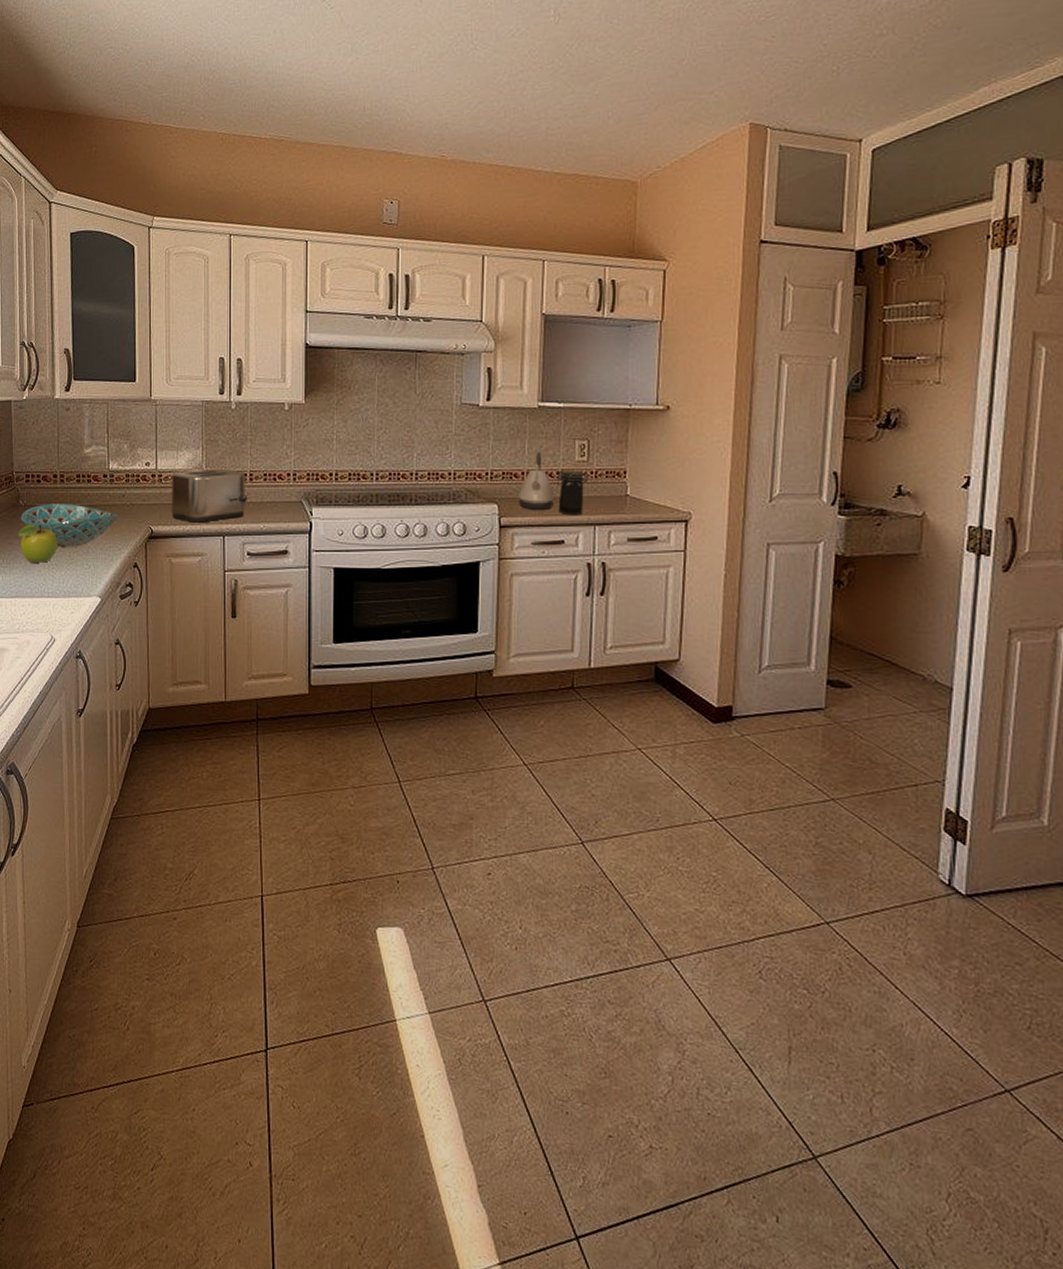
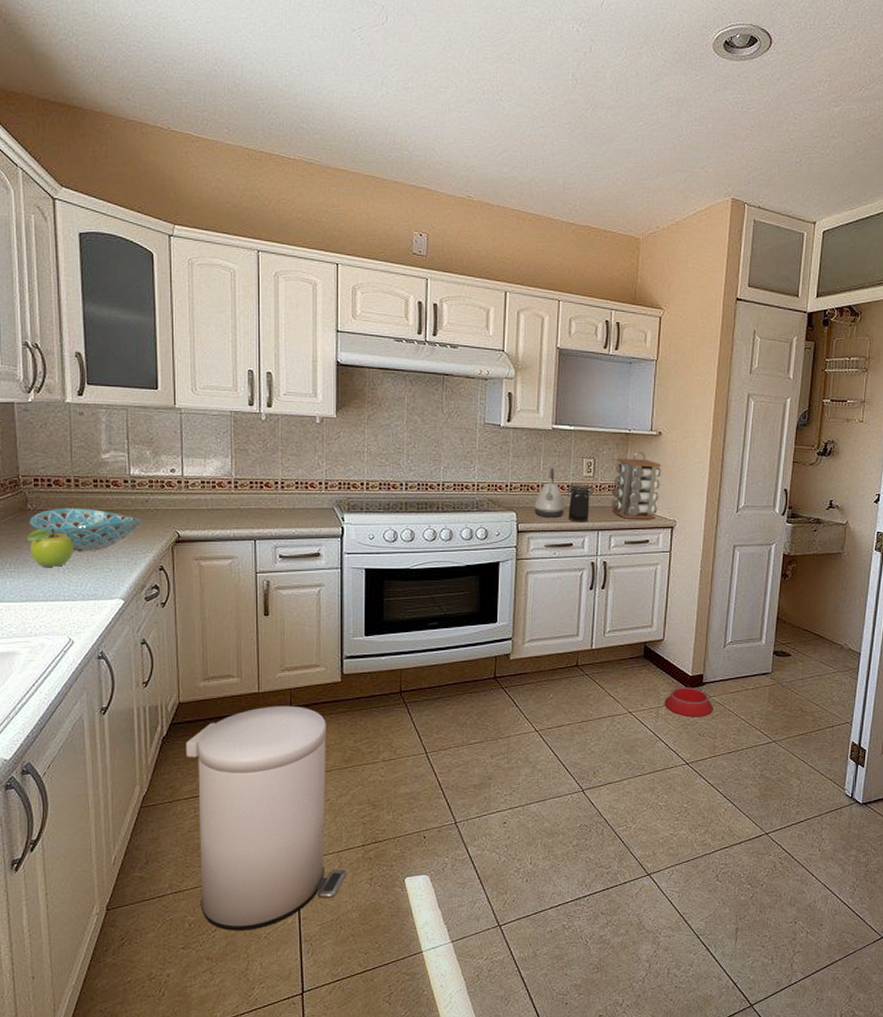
pedal bin: none [154,717,314,969] -> present [185,705,347,931]
toaster: present [171,468,247,523] -> none [198,476,278,528]
spice rack: none [611,429,670,513] -> present [612,451,661,520]
pet bowl: none [682,721,747,761] -> present [664,687,713,717]

